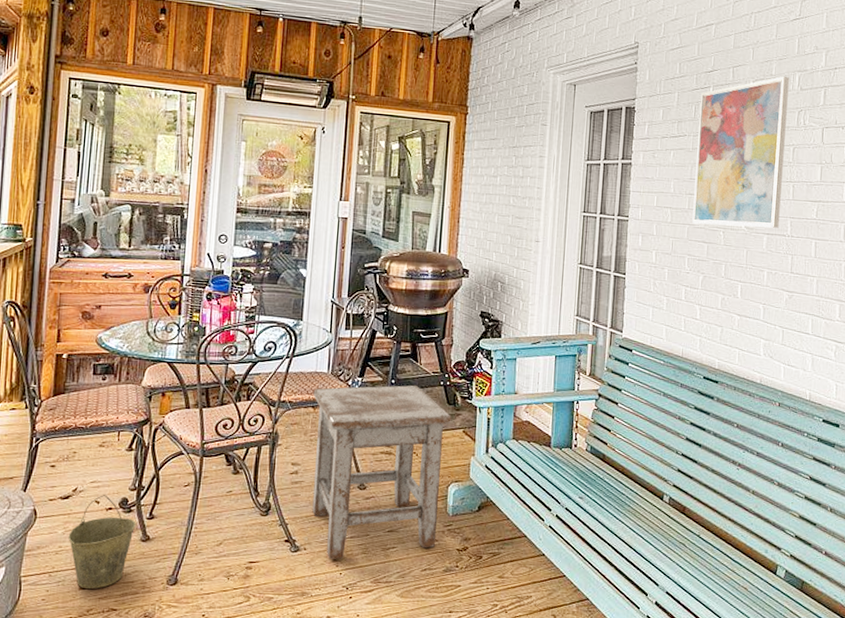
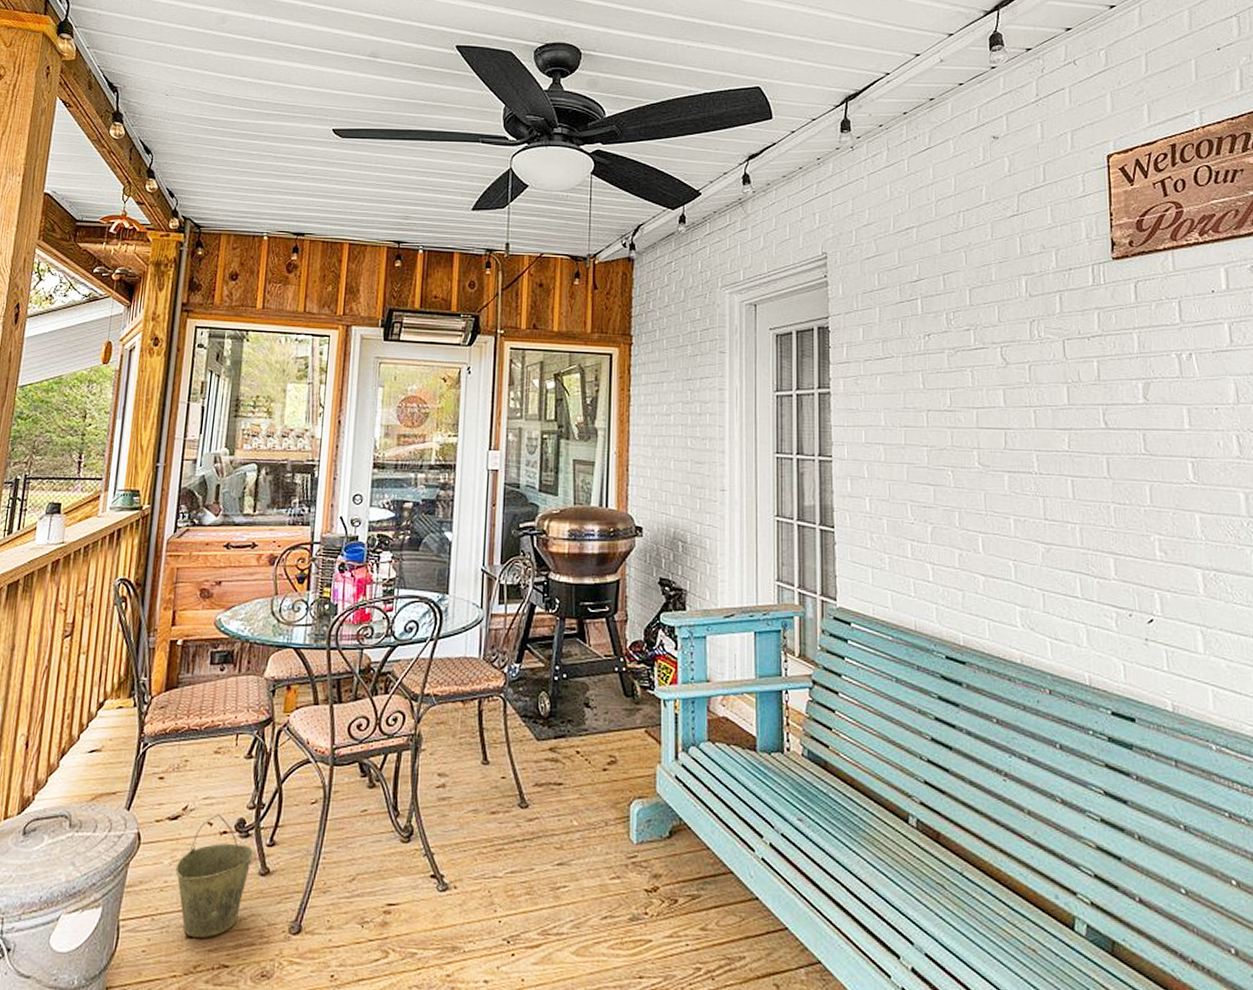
stool: present [312,385,451,559] -> none [462,672,630,902]
wall art: present [692,76,789,228] -> none [908,281,1022,465]

